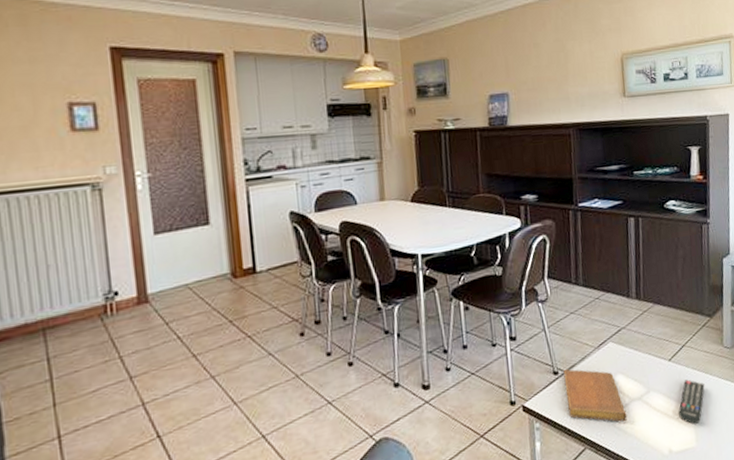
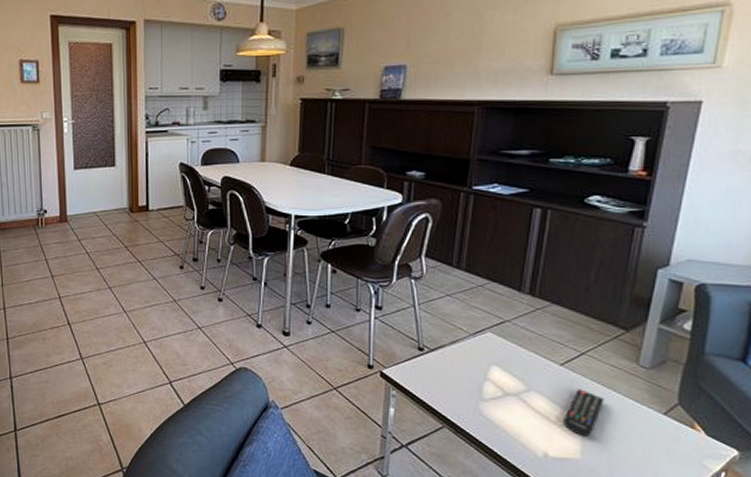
notebook: present [563,369,627,422] -> none [429,348,498,412]

